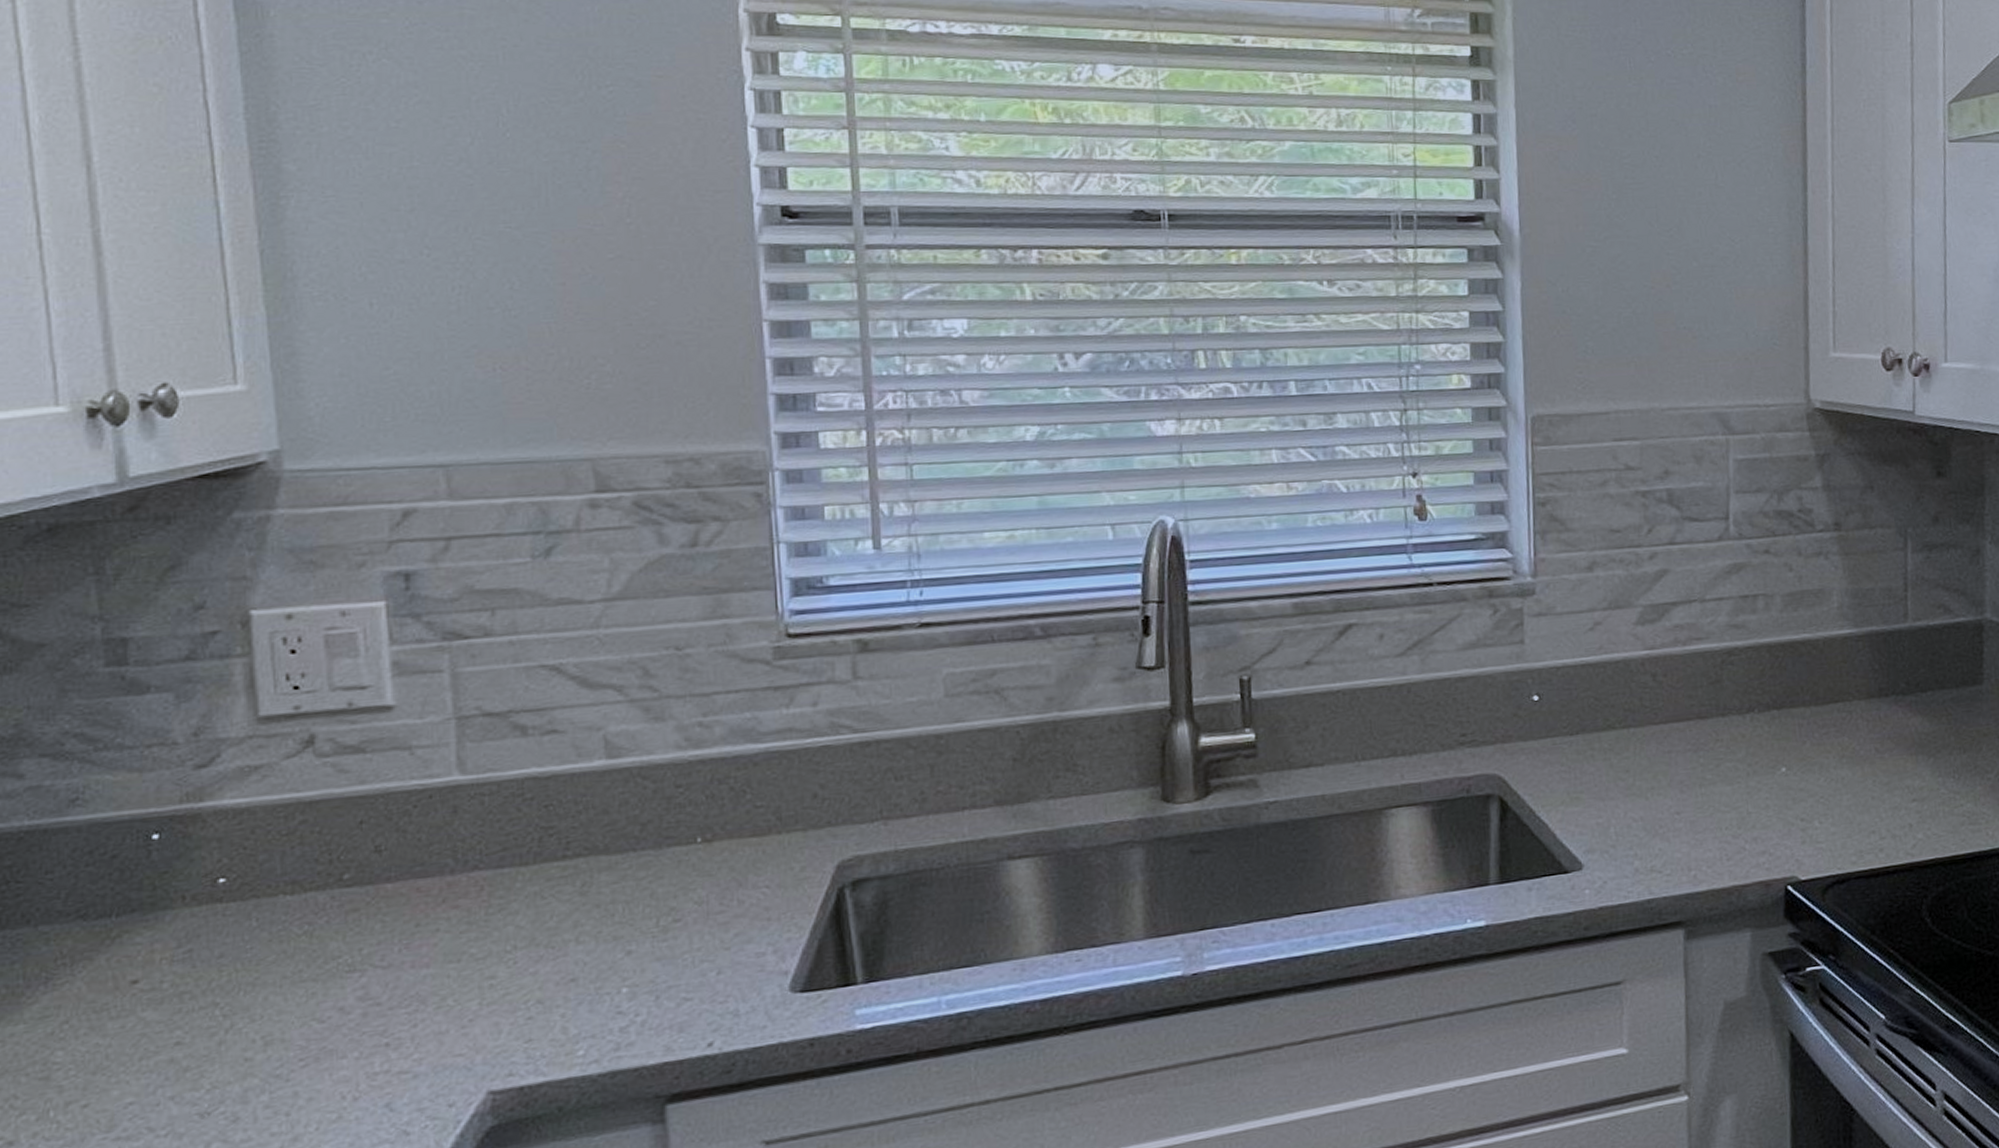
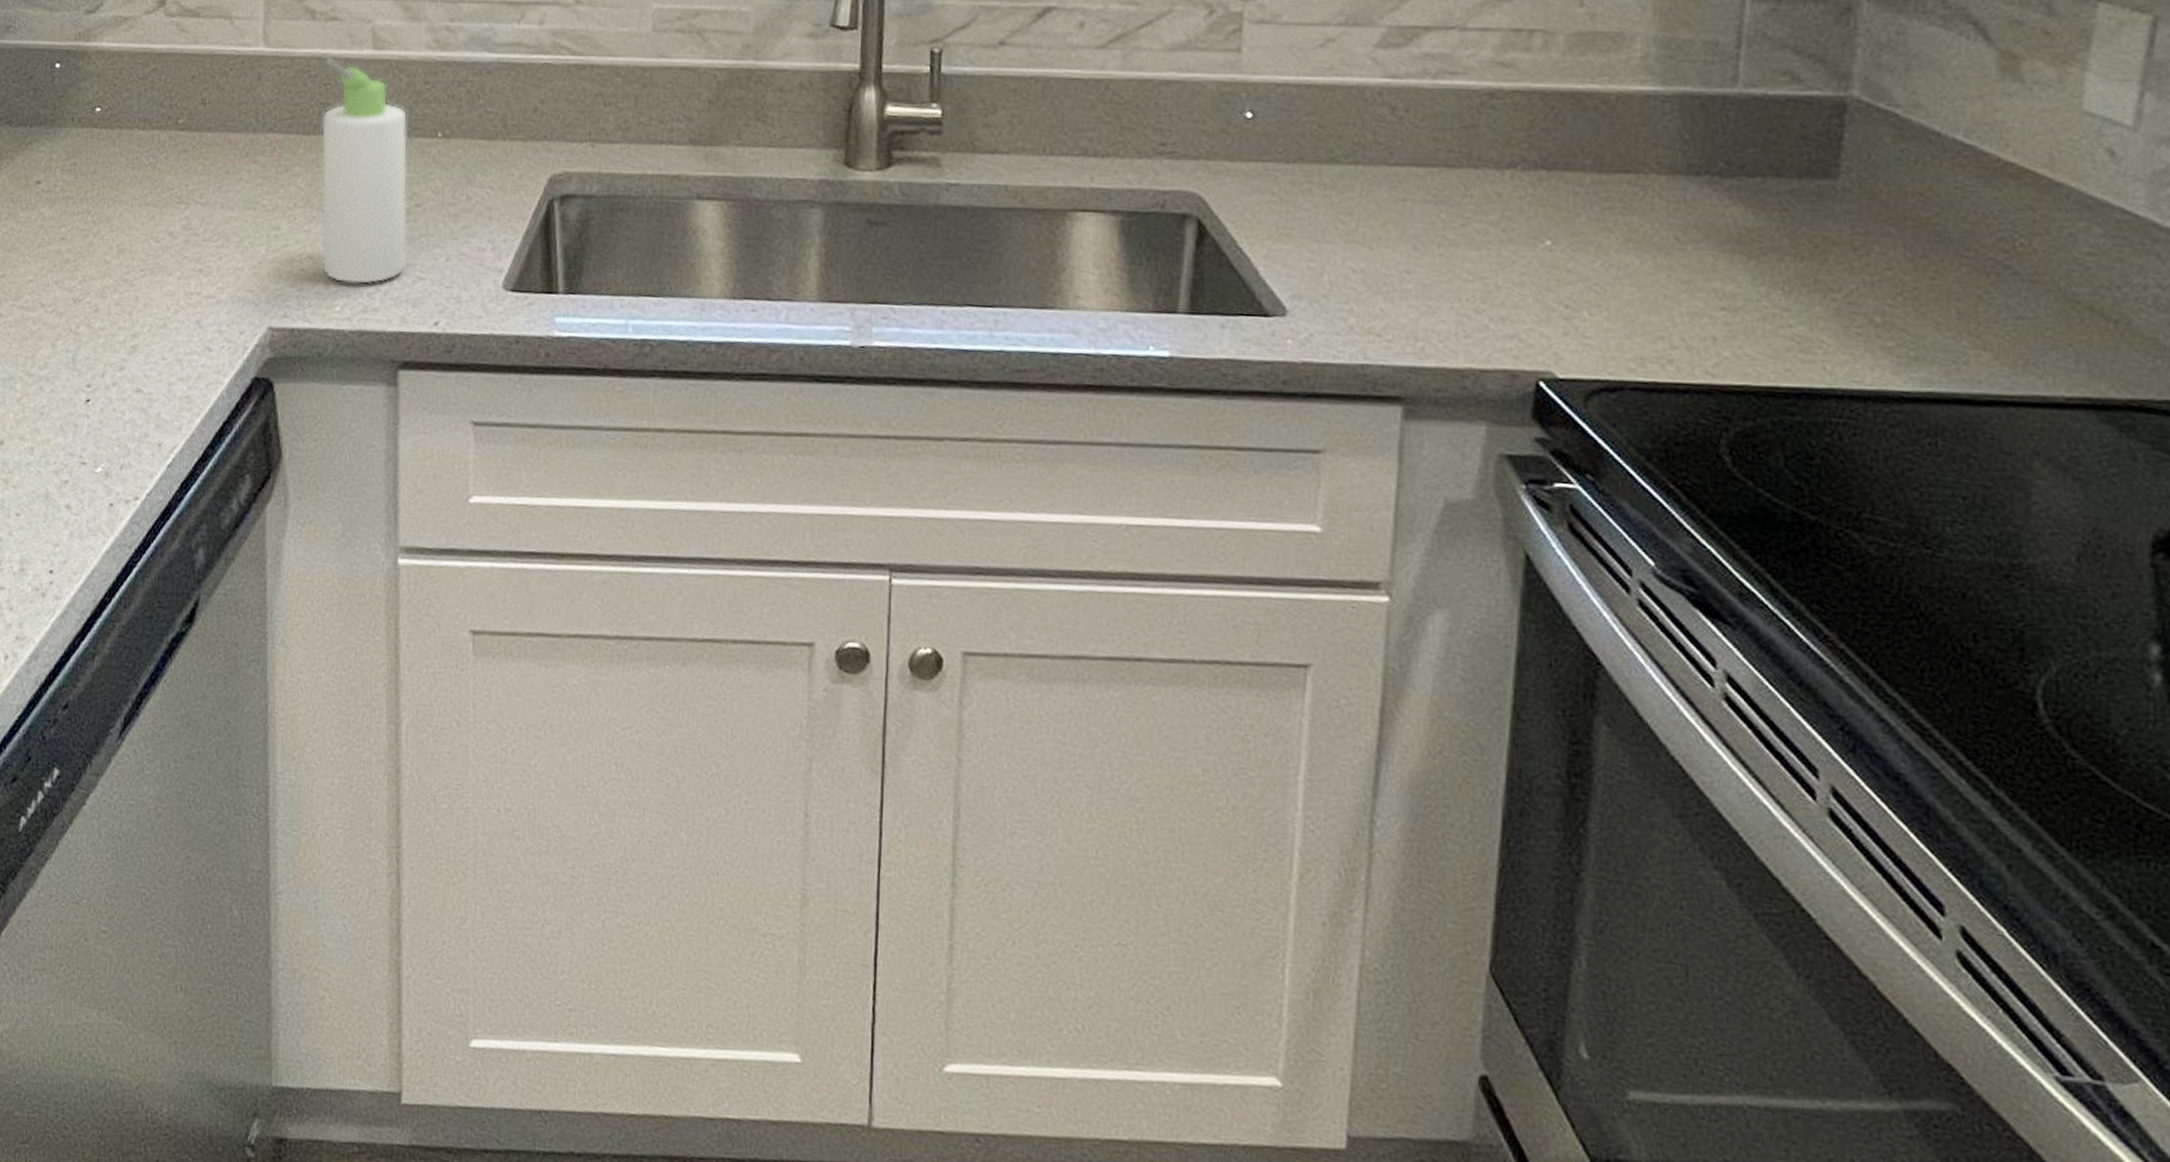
bottle: none [543,774,667,1024] -> present [321,57,408,285]

